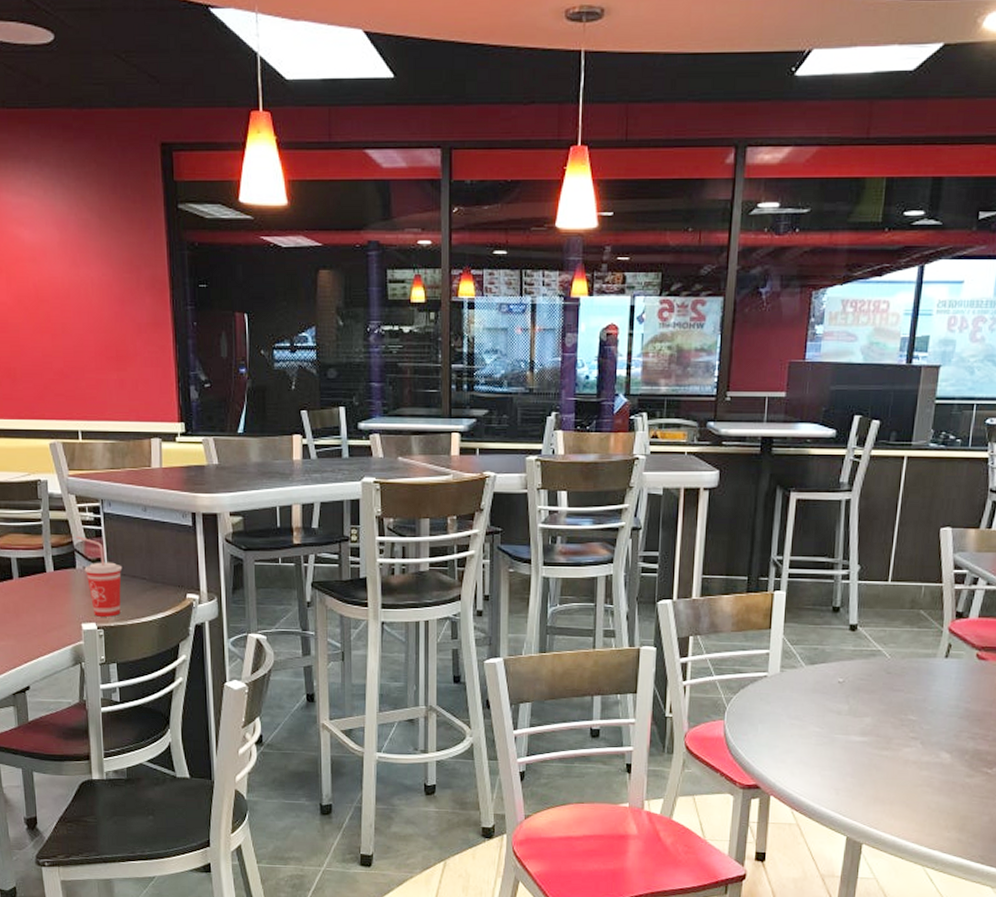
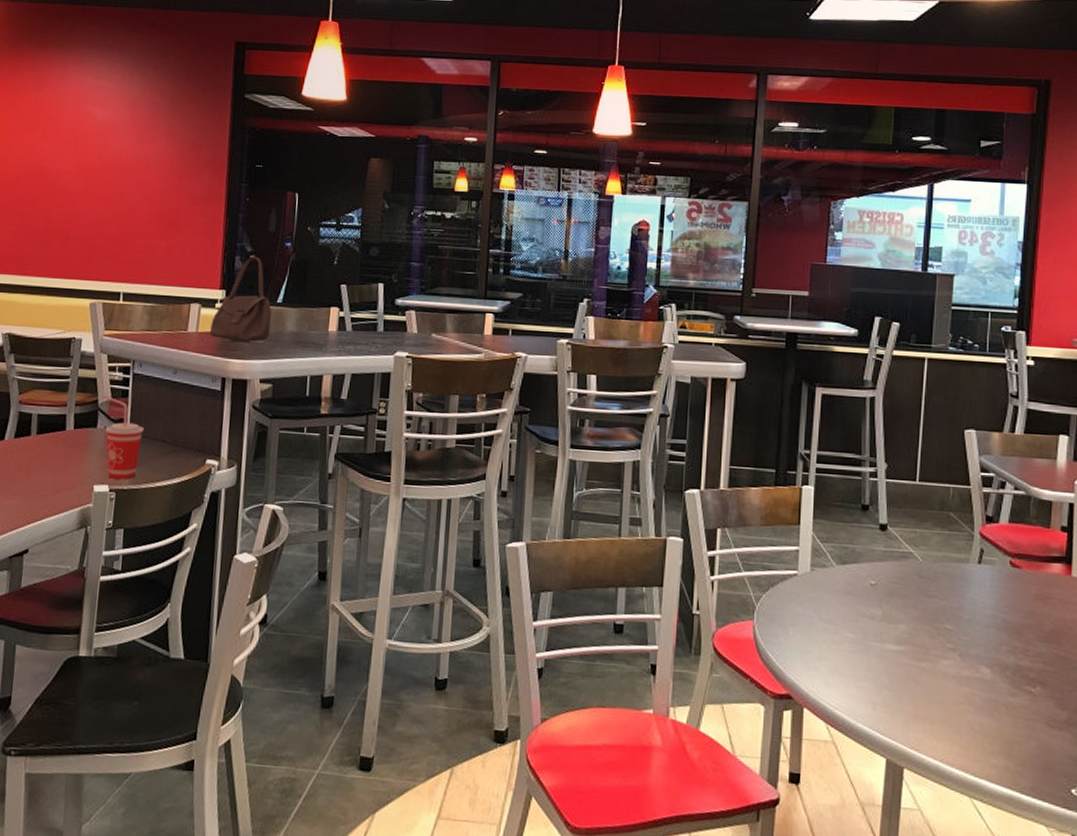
handbag: none [174,385,235,475] -> present [210,256,271,342]

